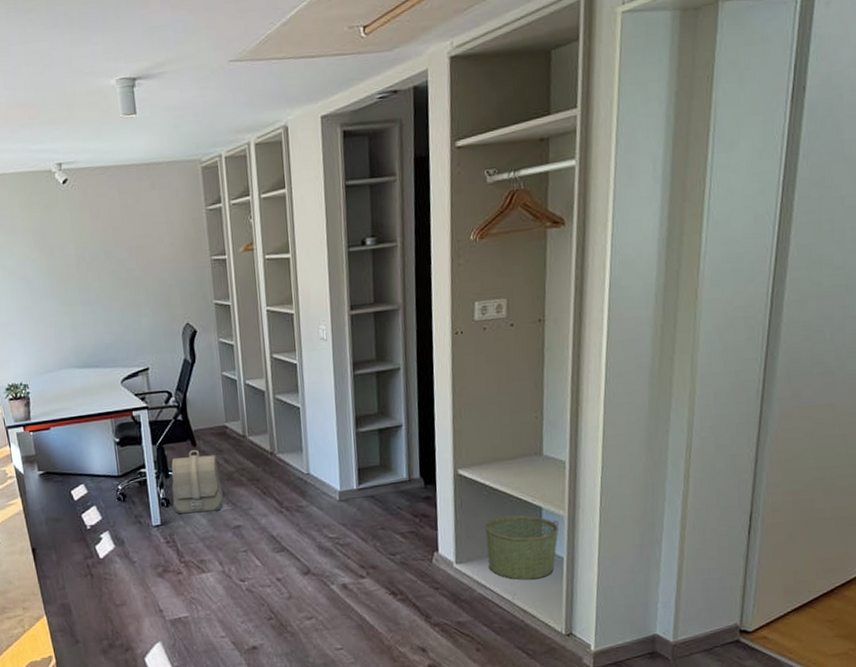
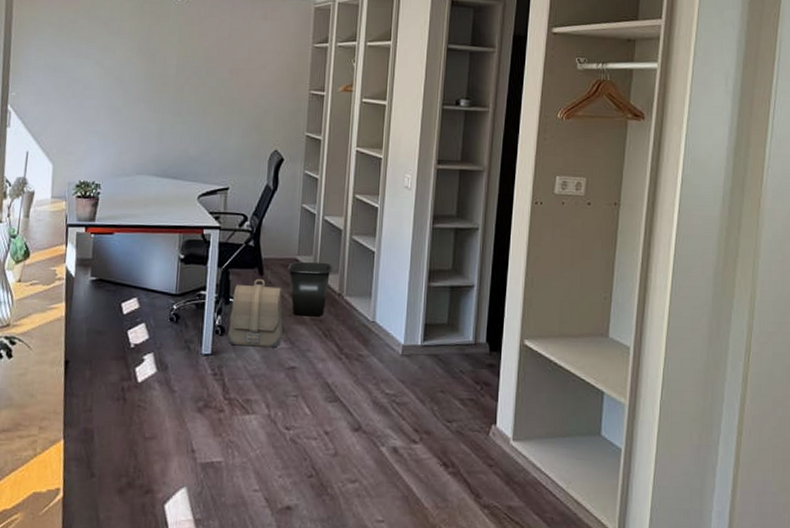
waste bin: none [218,425,262,479] -> present [287,261,333,317]
basket: present [484,515,560,580] -> none [545,396,620,469]

